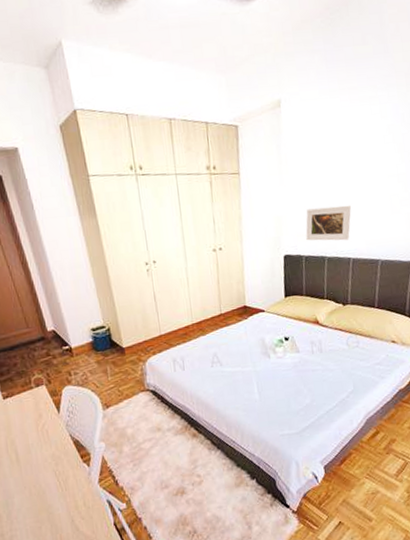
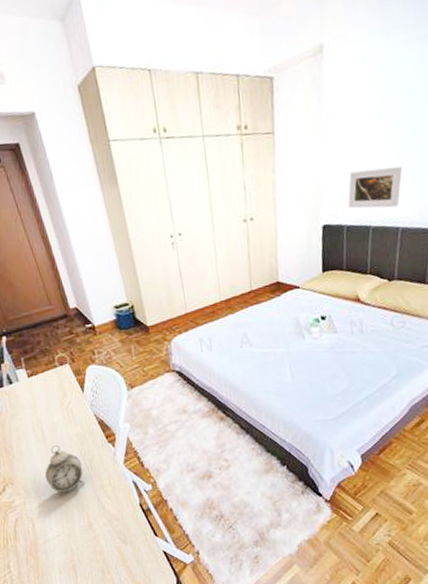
alarm clock: none [17,466,59,521] -> present [44,444,85,498]

